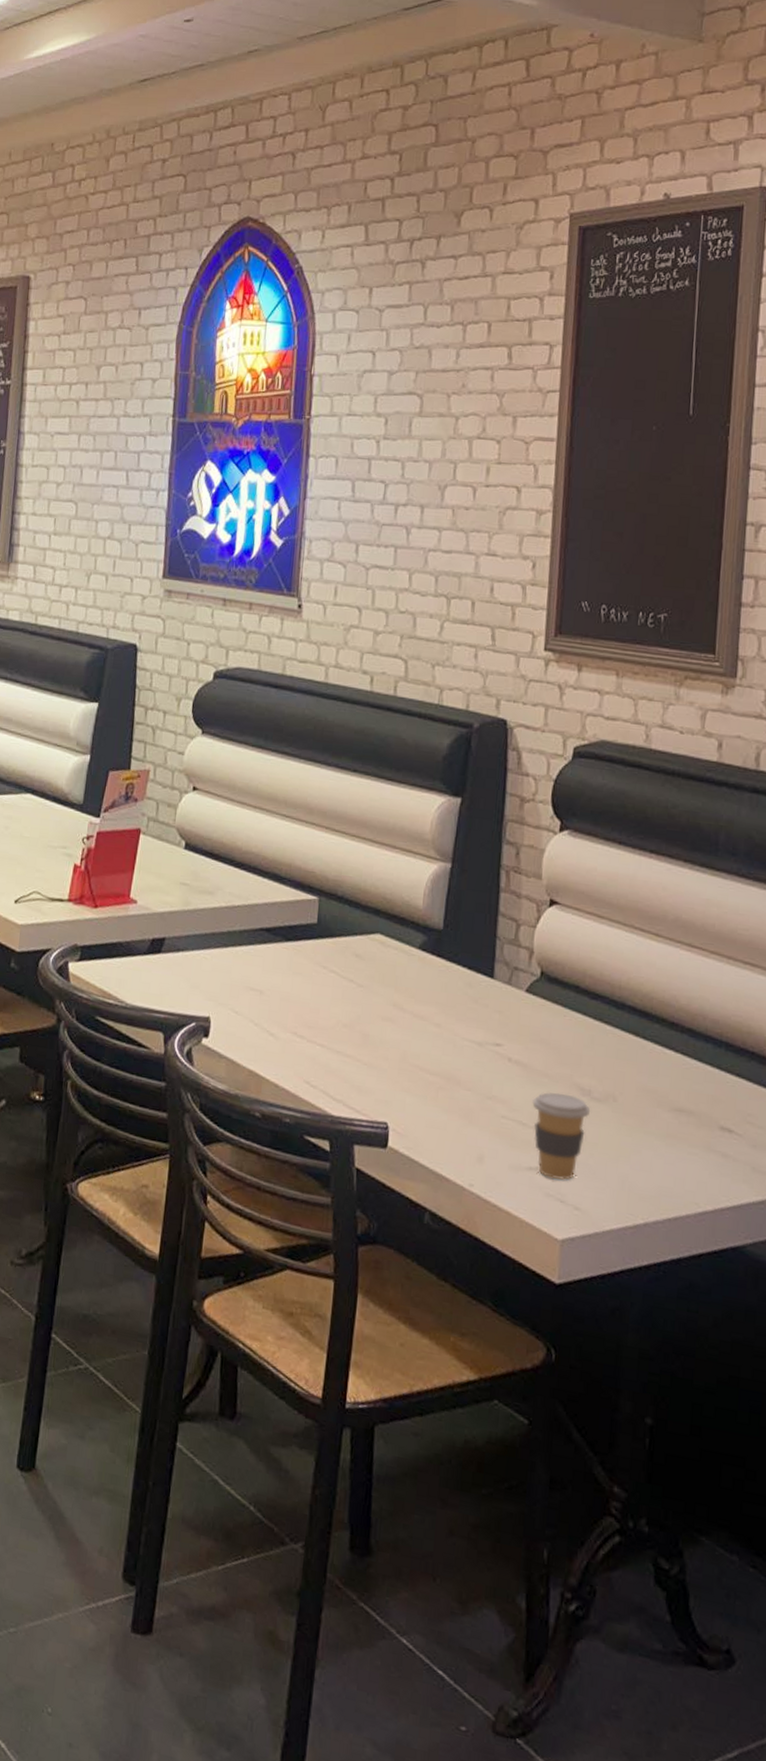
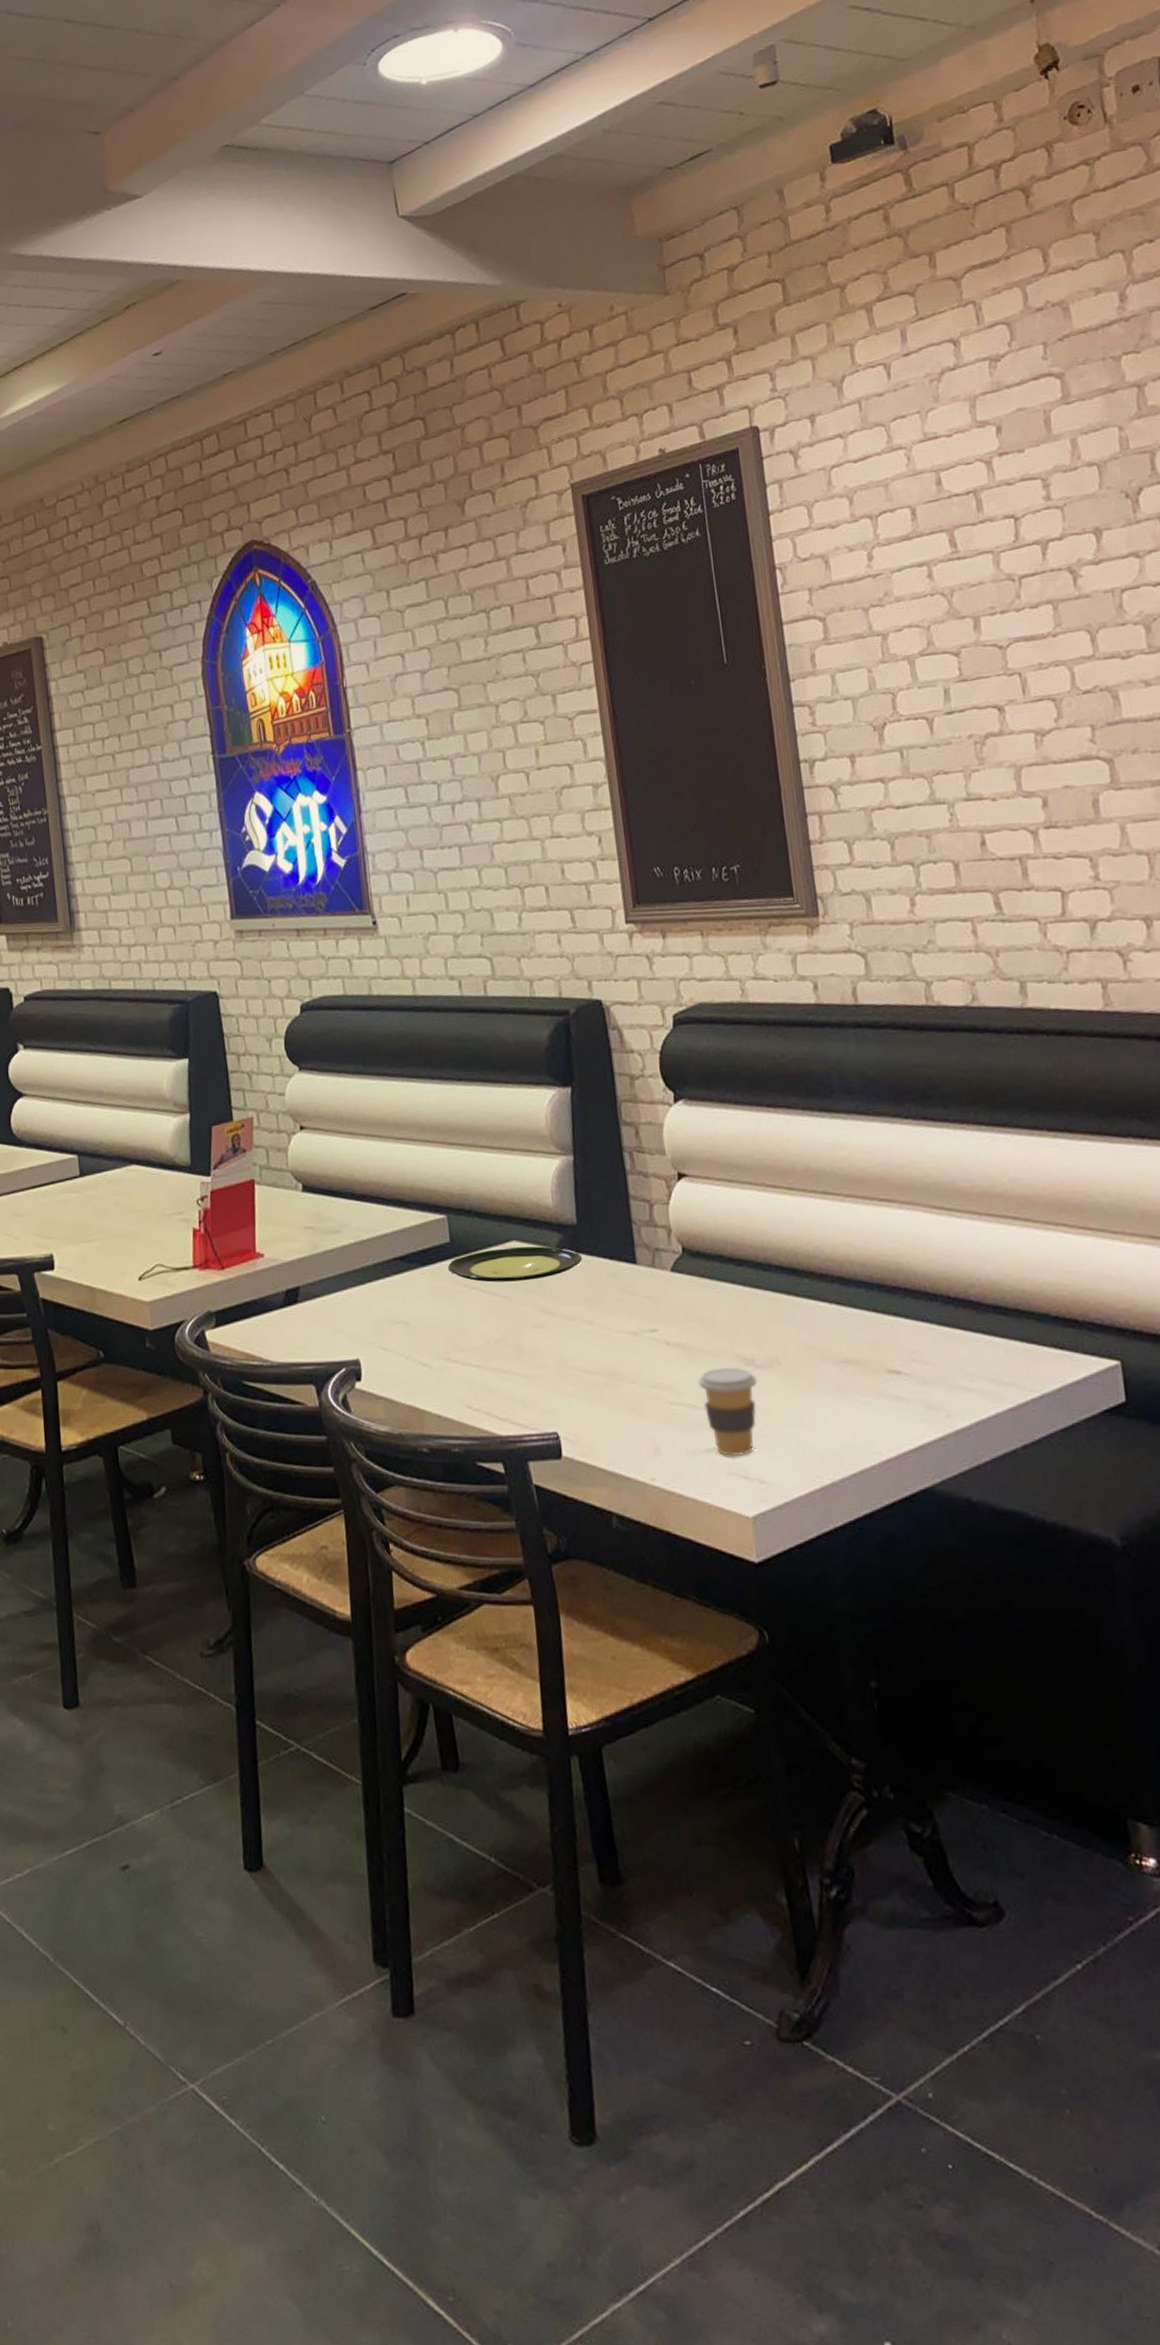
plate: none [310,937,443,975] -> present [447,1246,583,1283]

